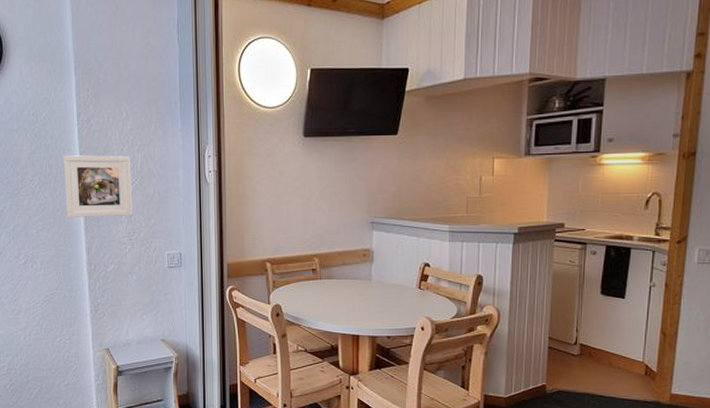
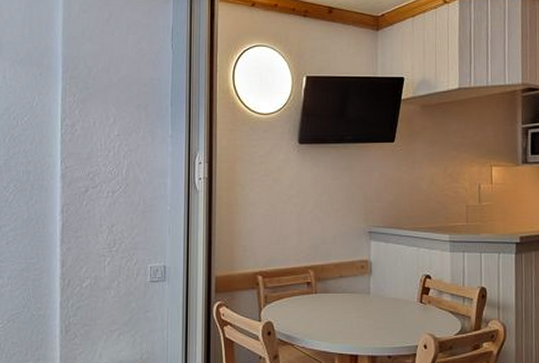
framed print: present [64,155,132,218] -> none [41,161,116,229]

